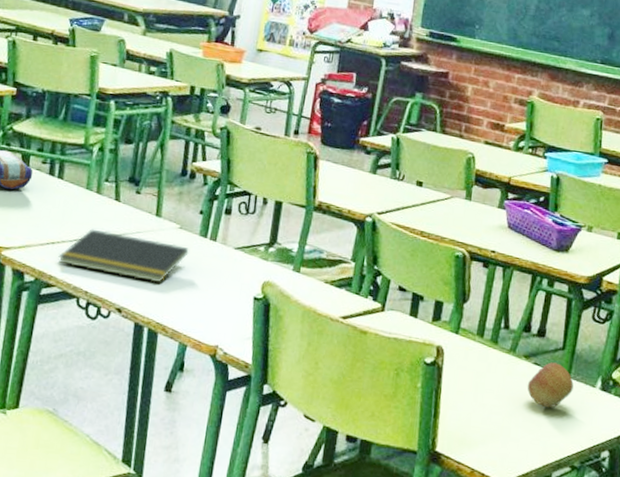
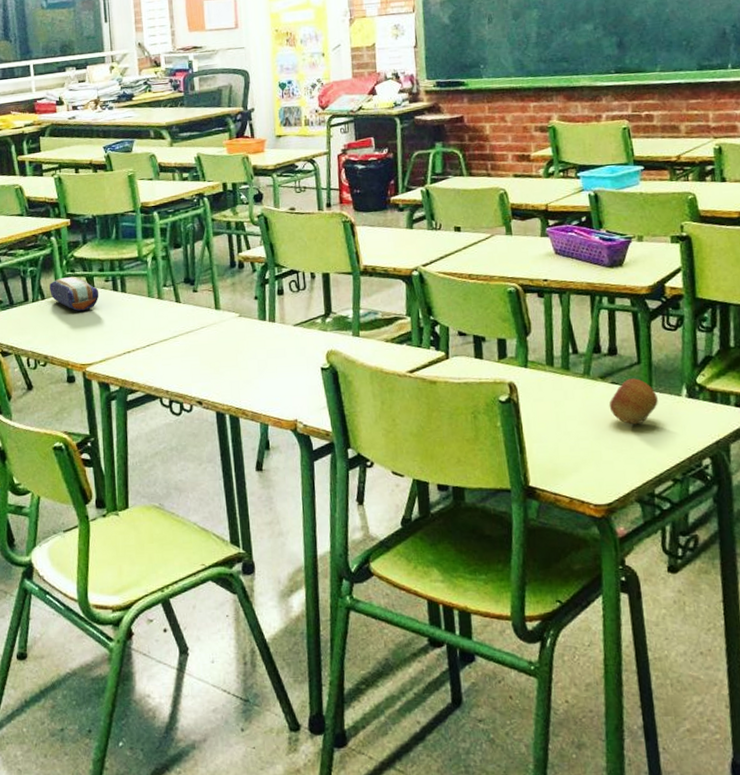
notepad: present [58,229,189,283] -> none [136,331,252,372]

